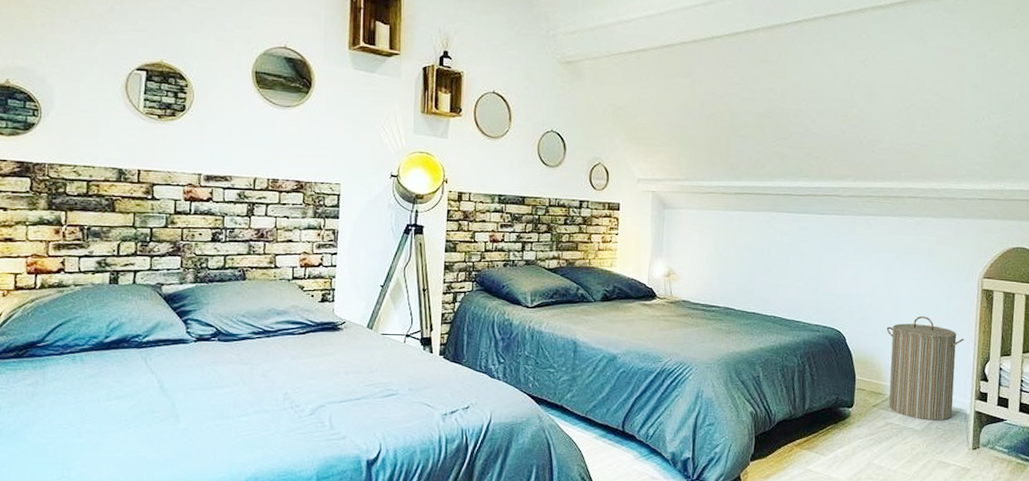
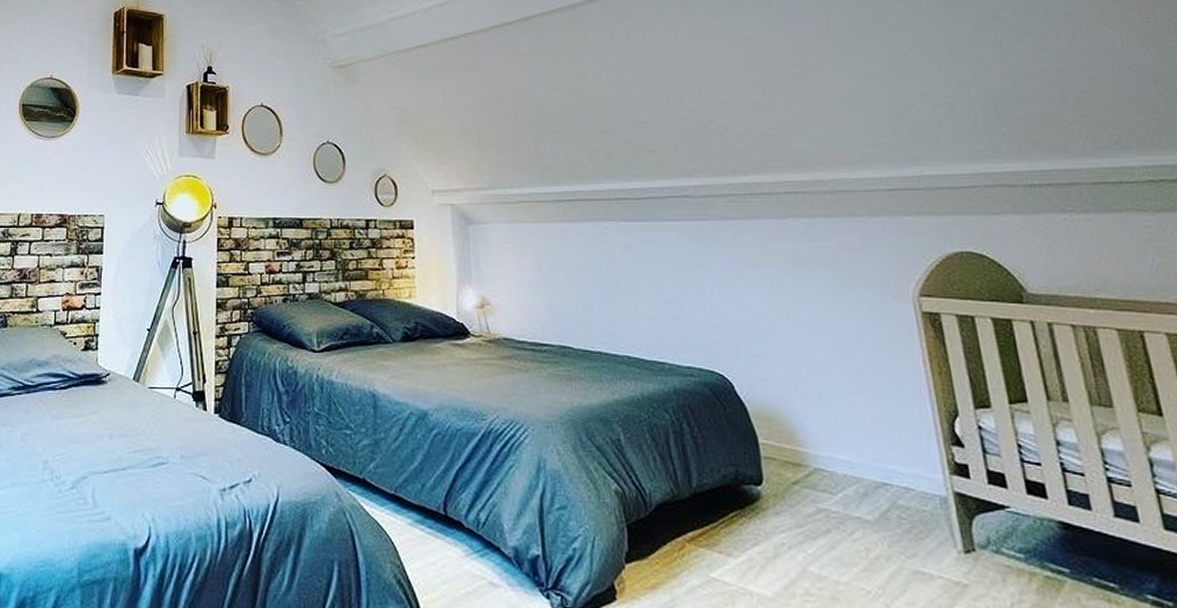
laundry hamper: present [886,316,964,421] -> none [790,352,919,507]

